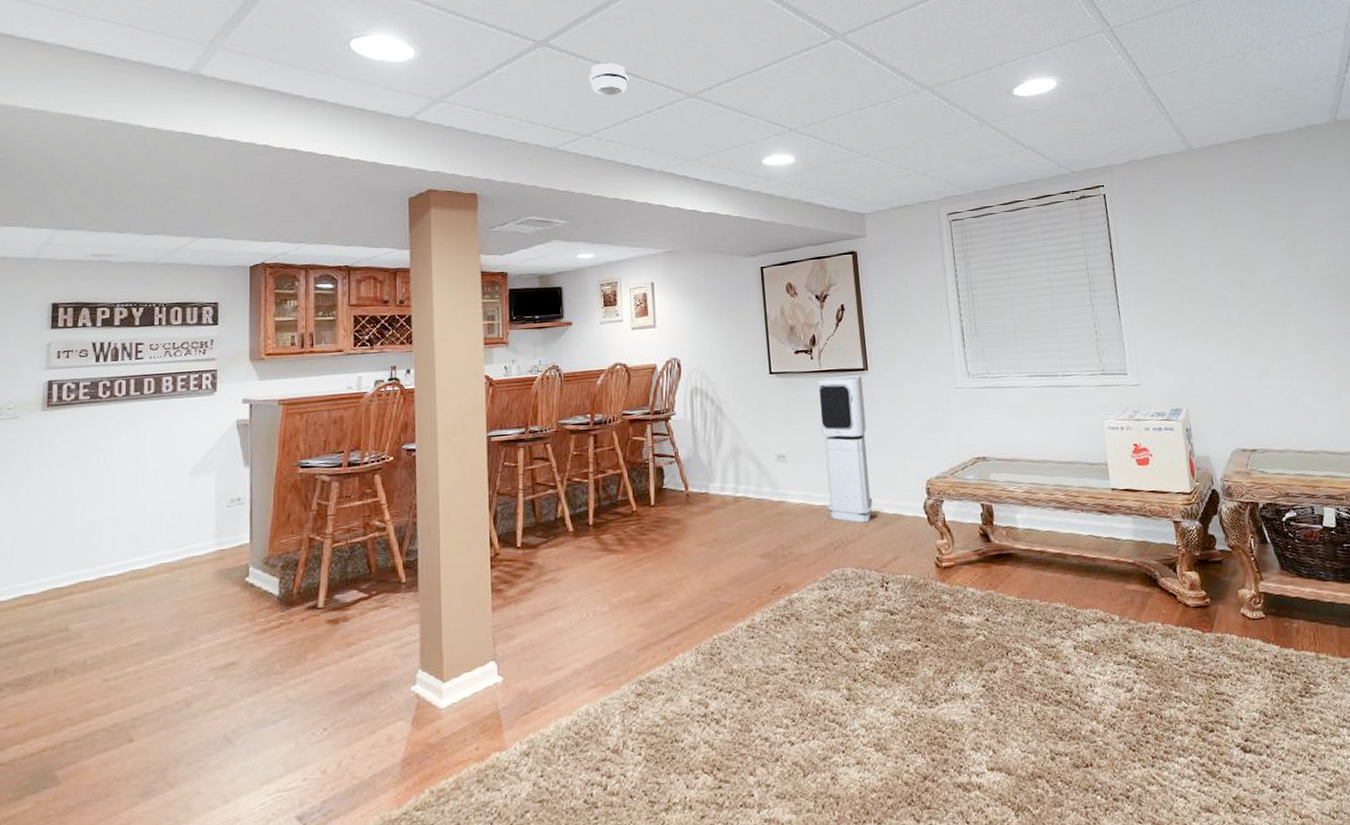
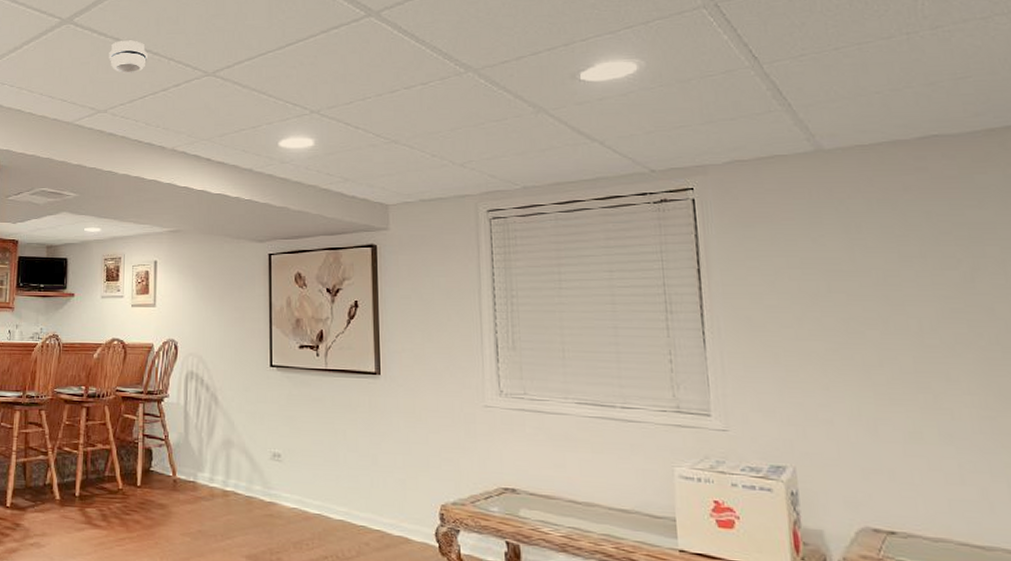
air purifier: present [818,375,873,523] -> none [321,378,376,541]

